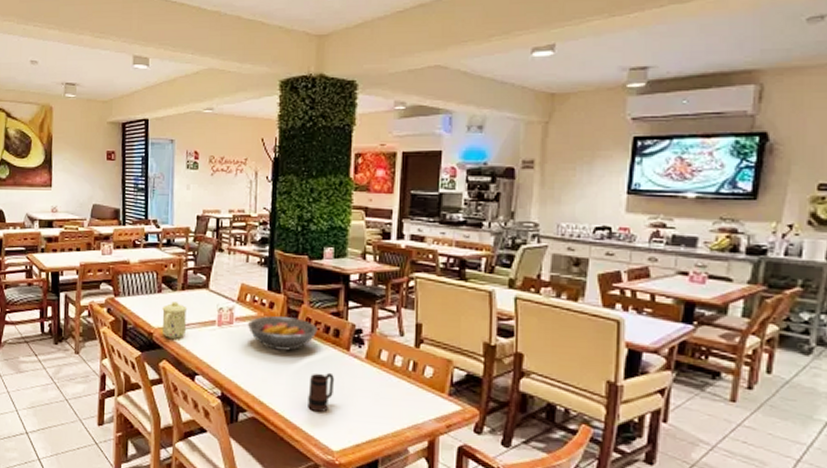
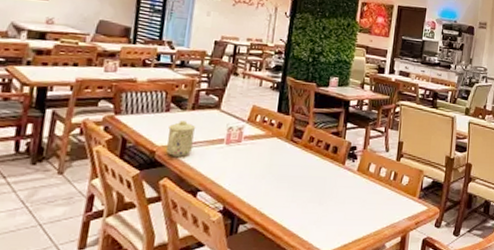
fruit bowl: present [247,316,318,351] -> none [255,135,320,166]
mug: present [308,372,335,413] -> none [305,183,331,220]

